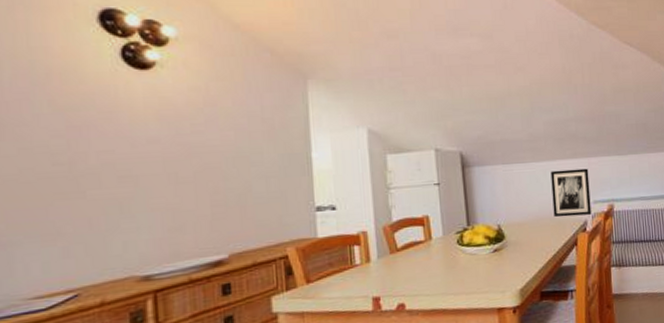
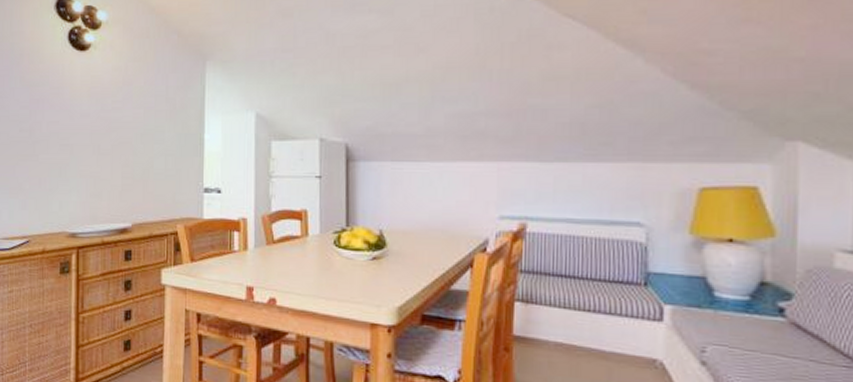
wall art: present [550,168,592,217] -> none [446,174,497,232]

